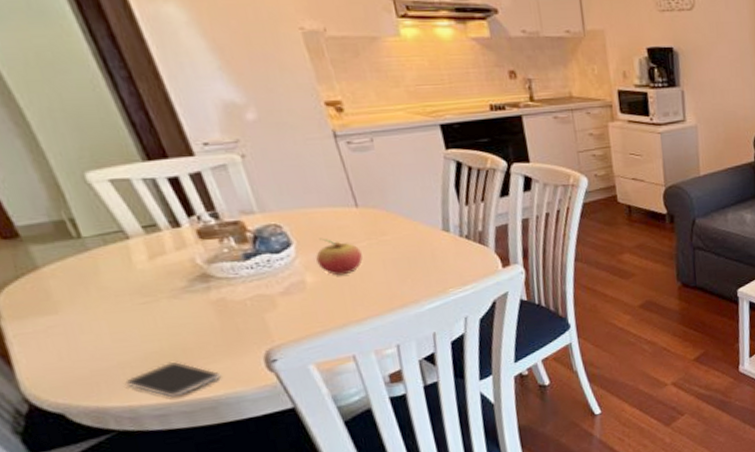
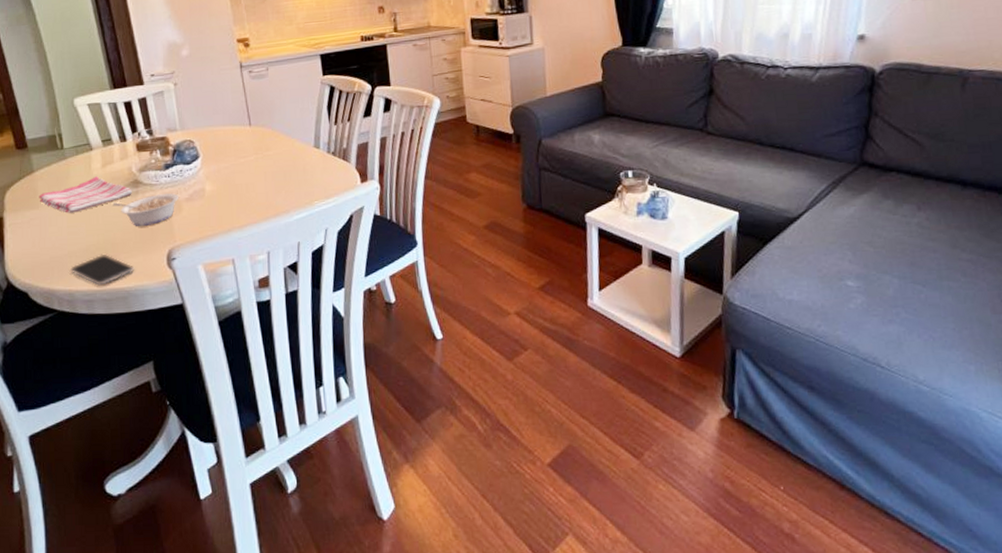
dish towel: none [54,271,201,318] -> present [39,176,132,213]
legume: none [174,287,271,328] -> present [113,193,180,226]
fruit: present [316,238,363,276] -> none [215,152,249,186]

